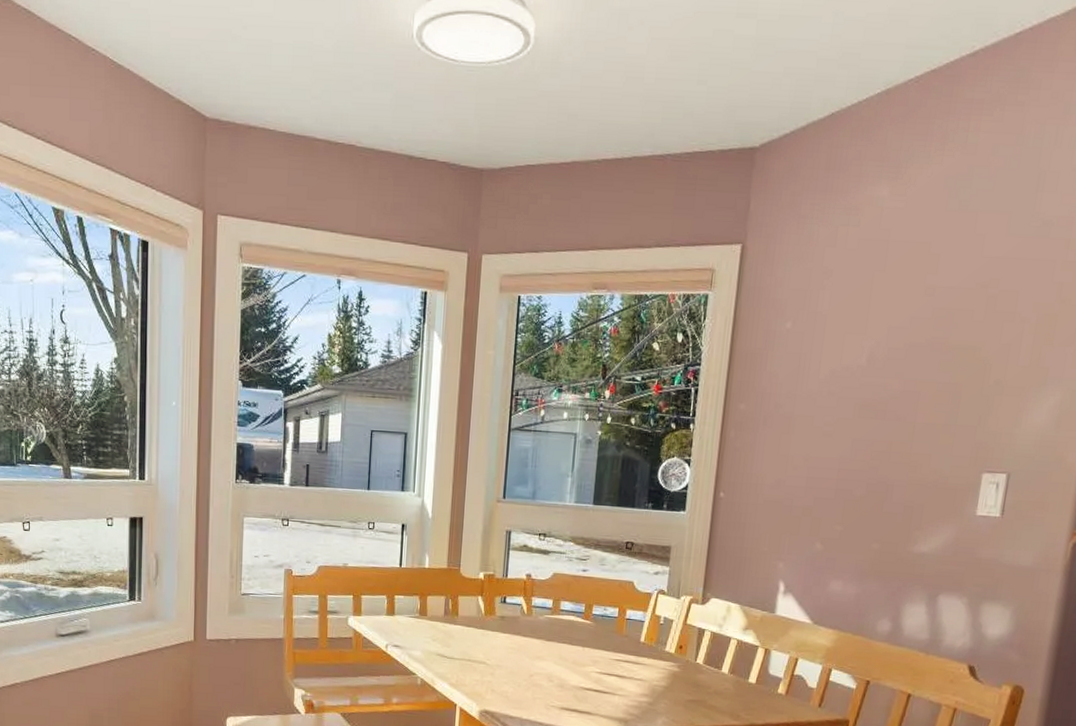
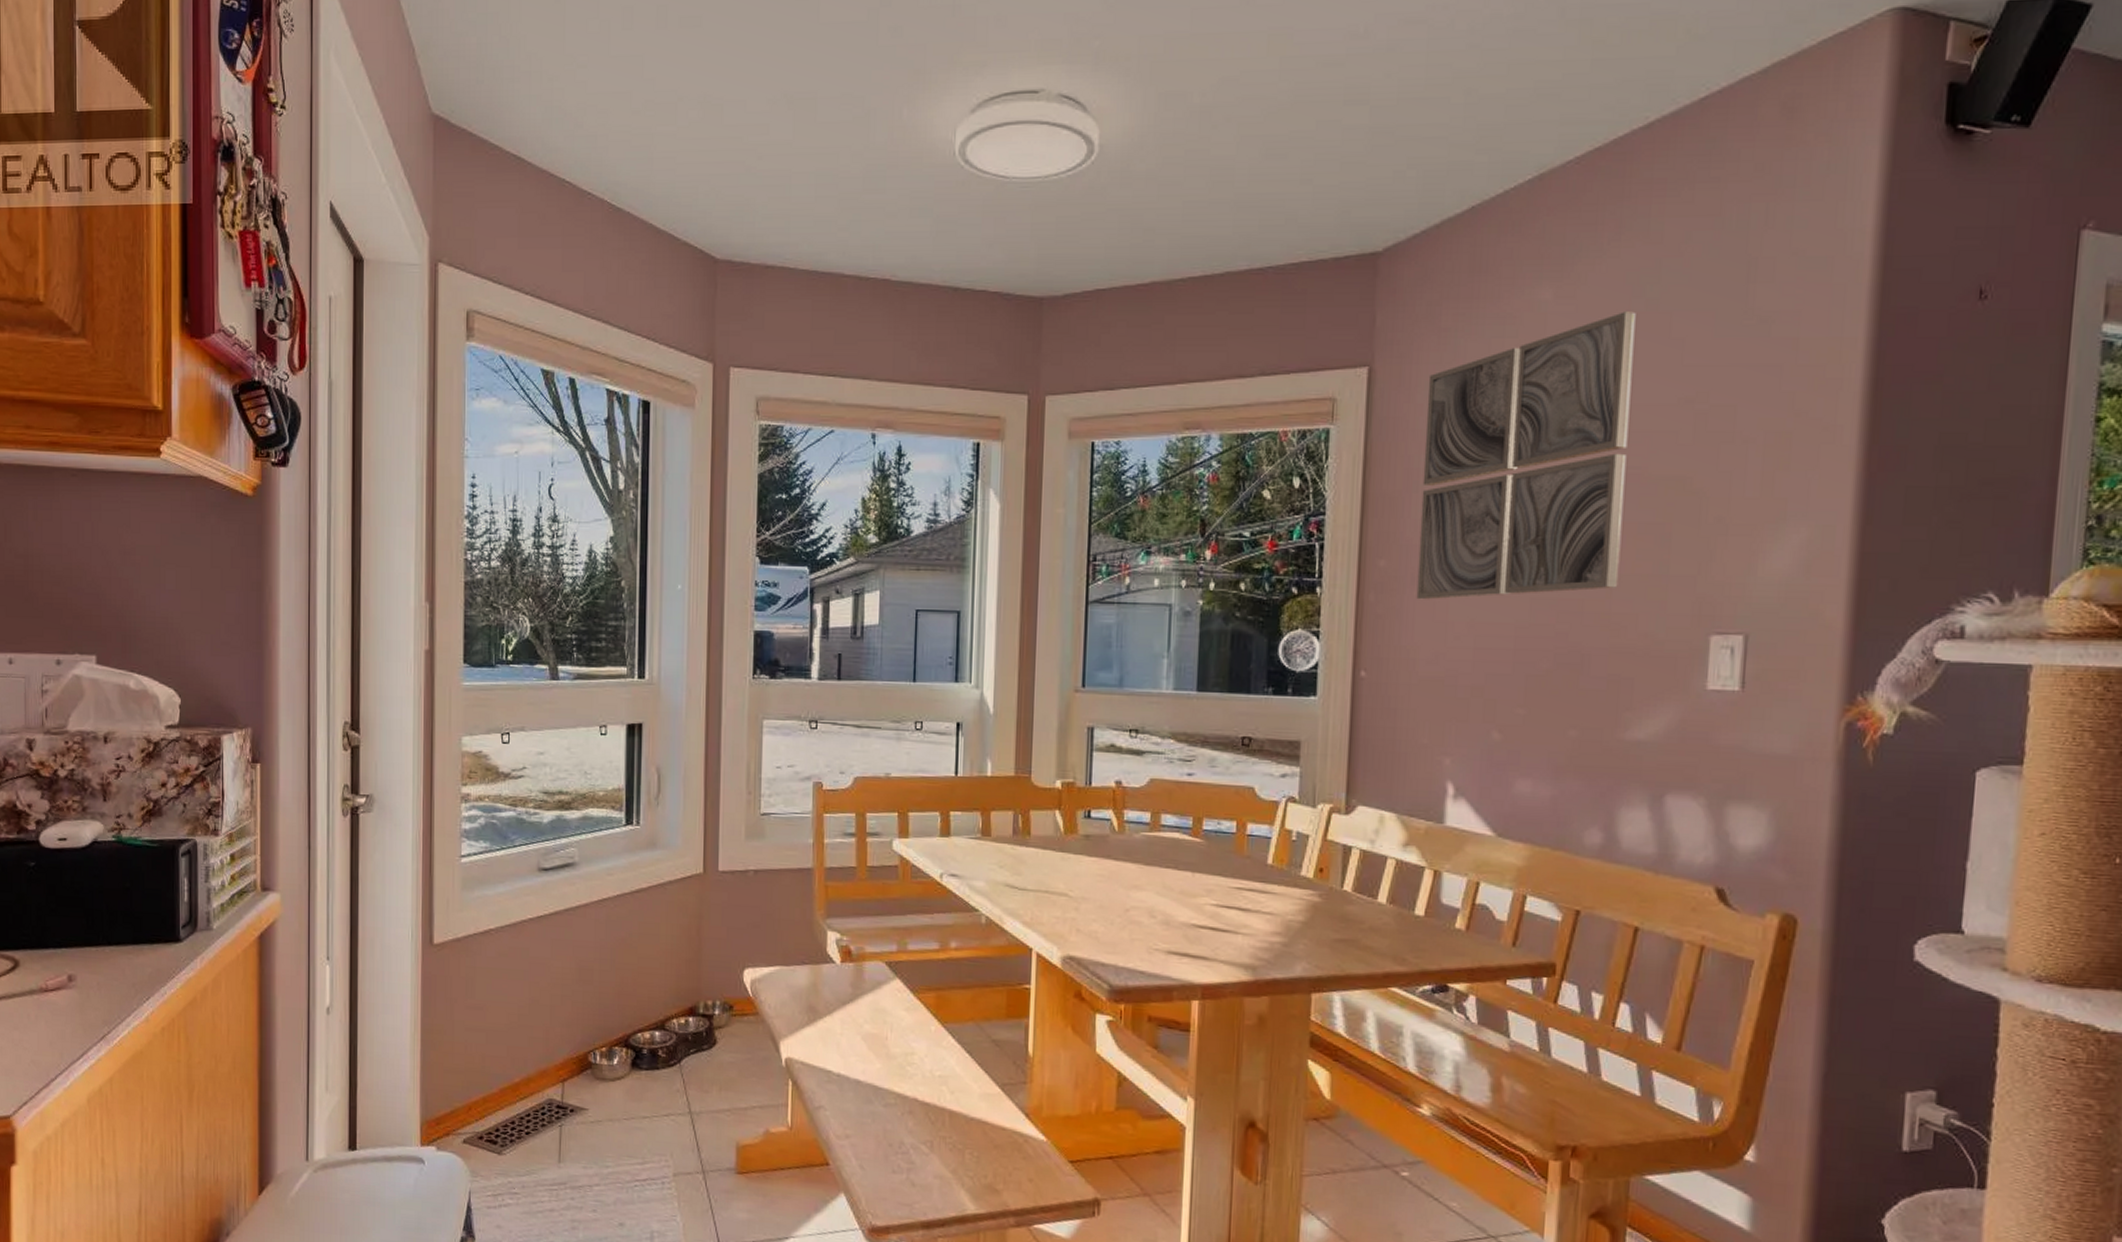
wall art: none [766,209,951,438] -> present [1416,311,1636,600]

